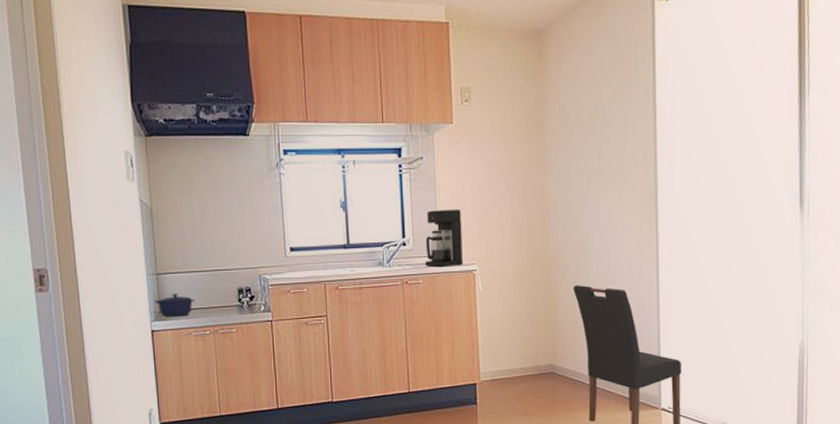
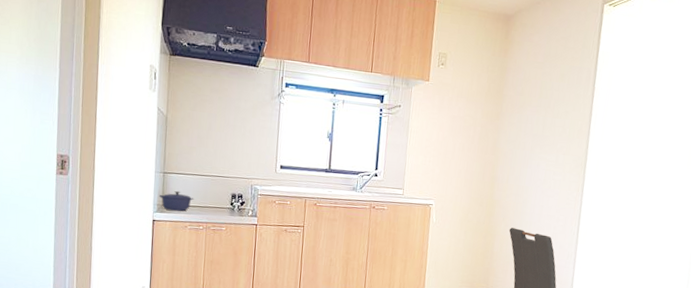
coffee maker: present [424,209,463,268] -> none [391,150,426,200]

